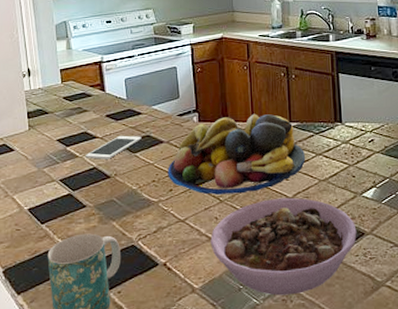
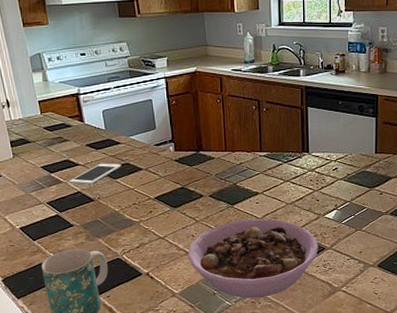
fruit bowl: present [168,114,306,195] -> none [147,144,275,216]

